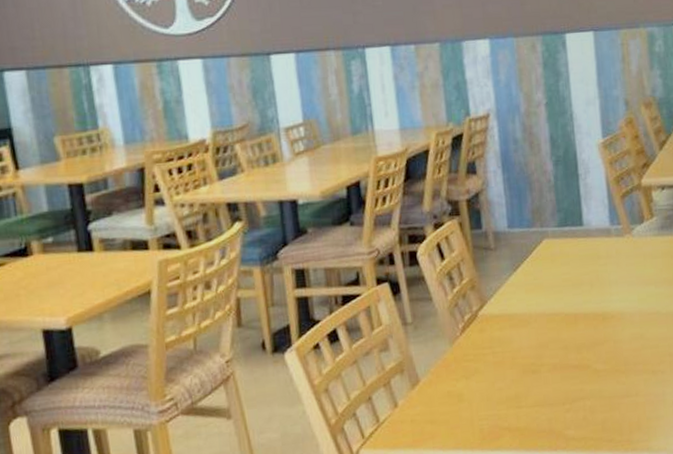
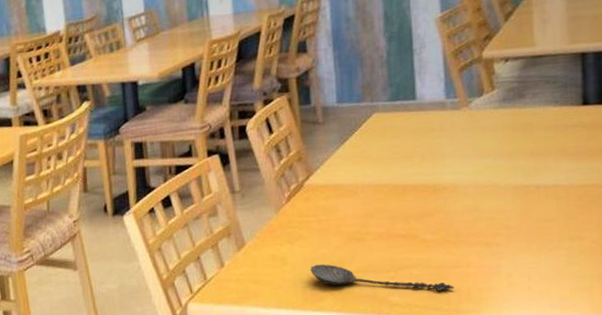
spoon: none [487,399,626,423] -> present [310,264,455,291]

